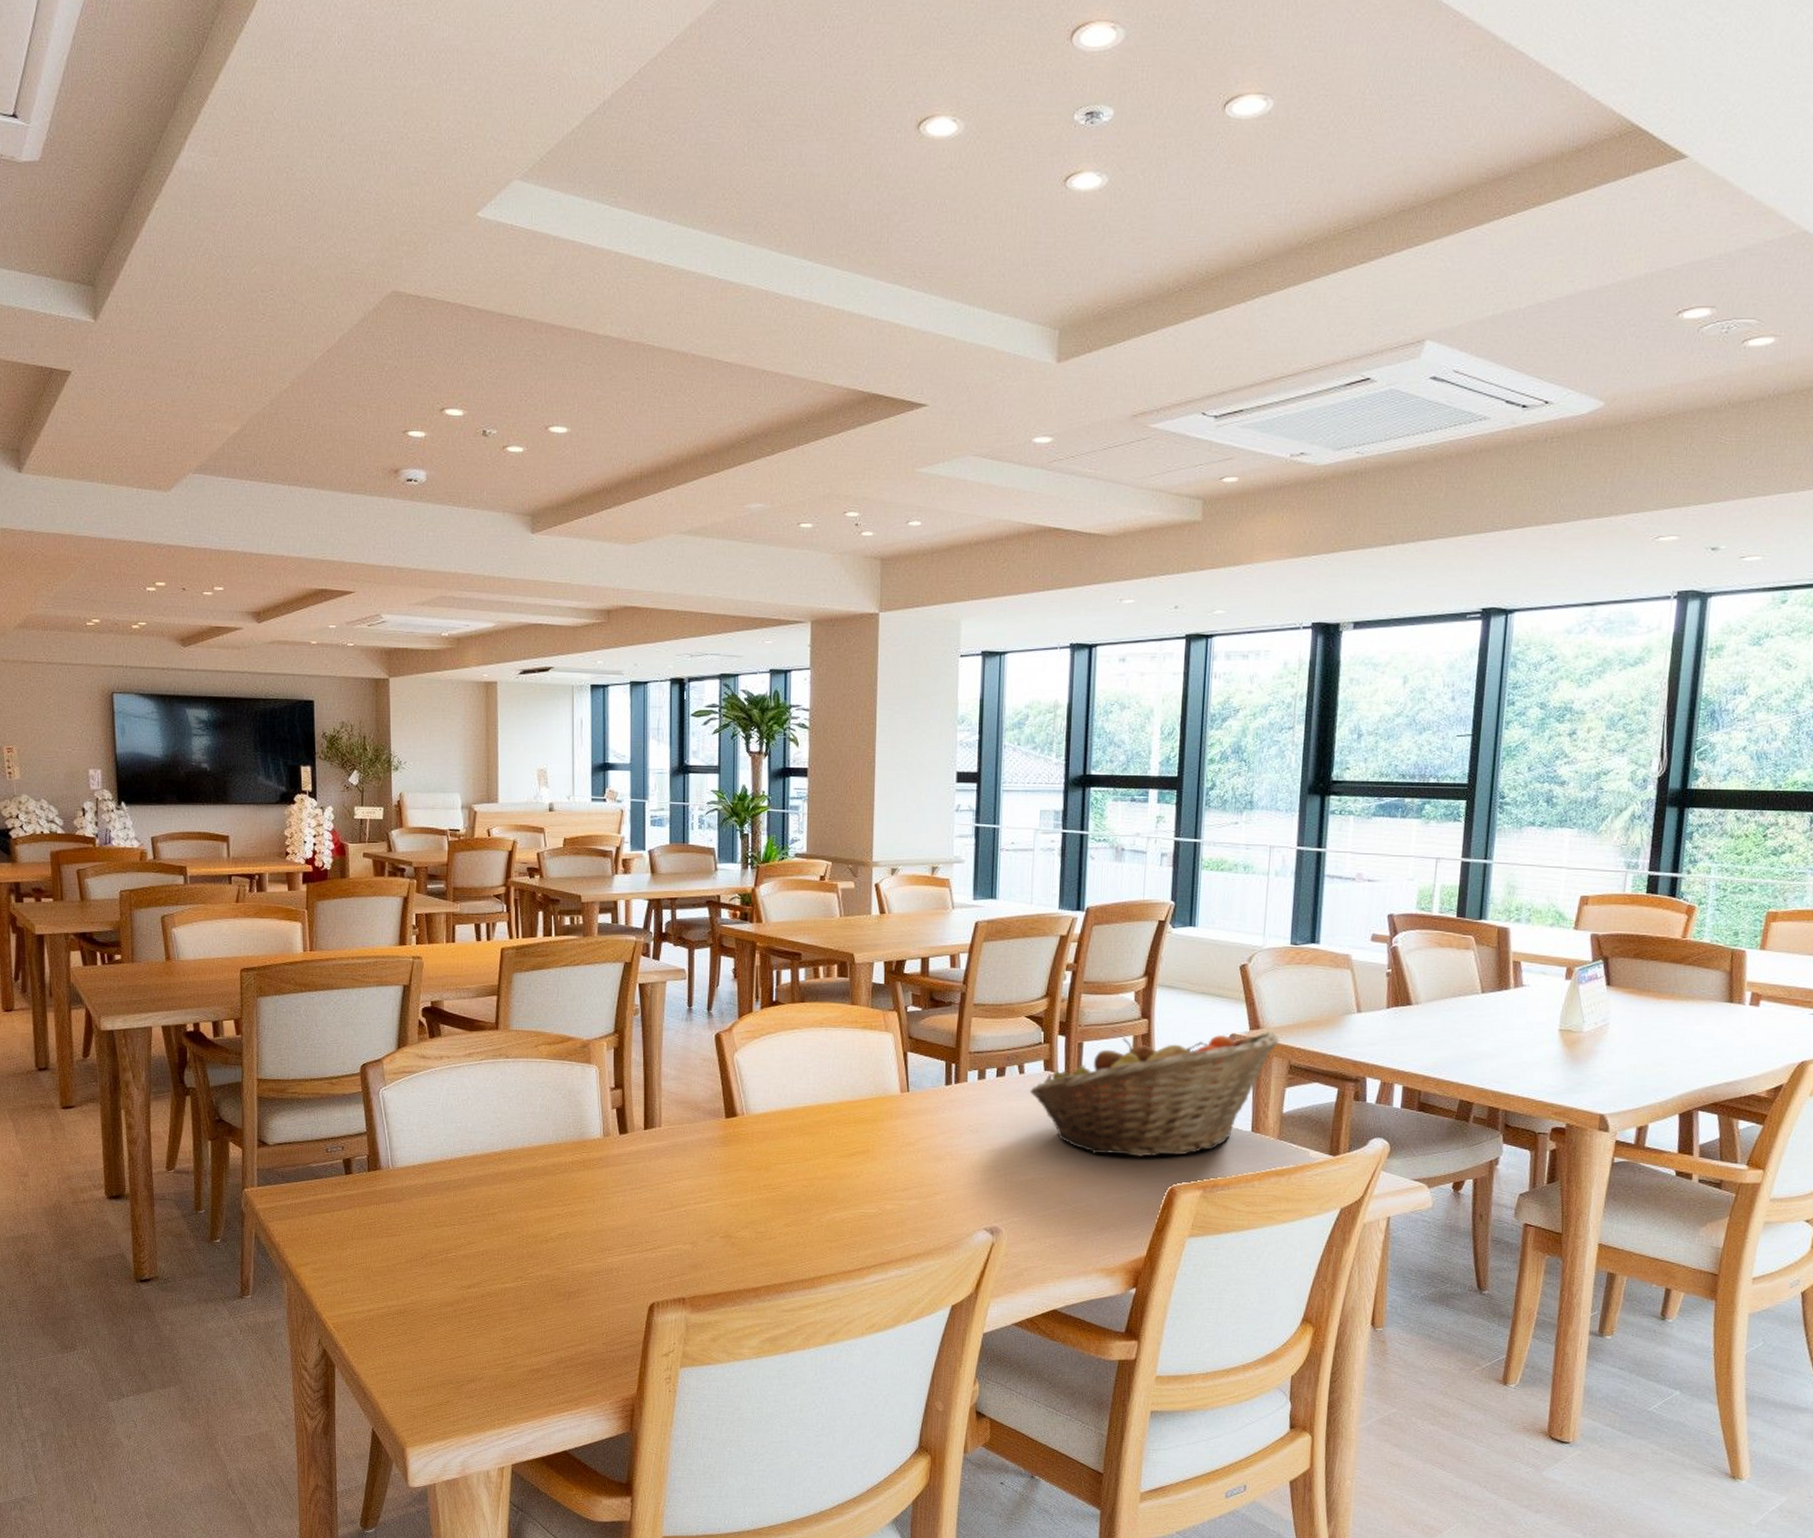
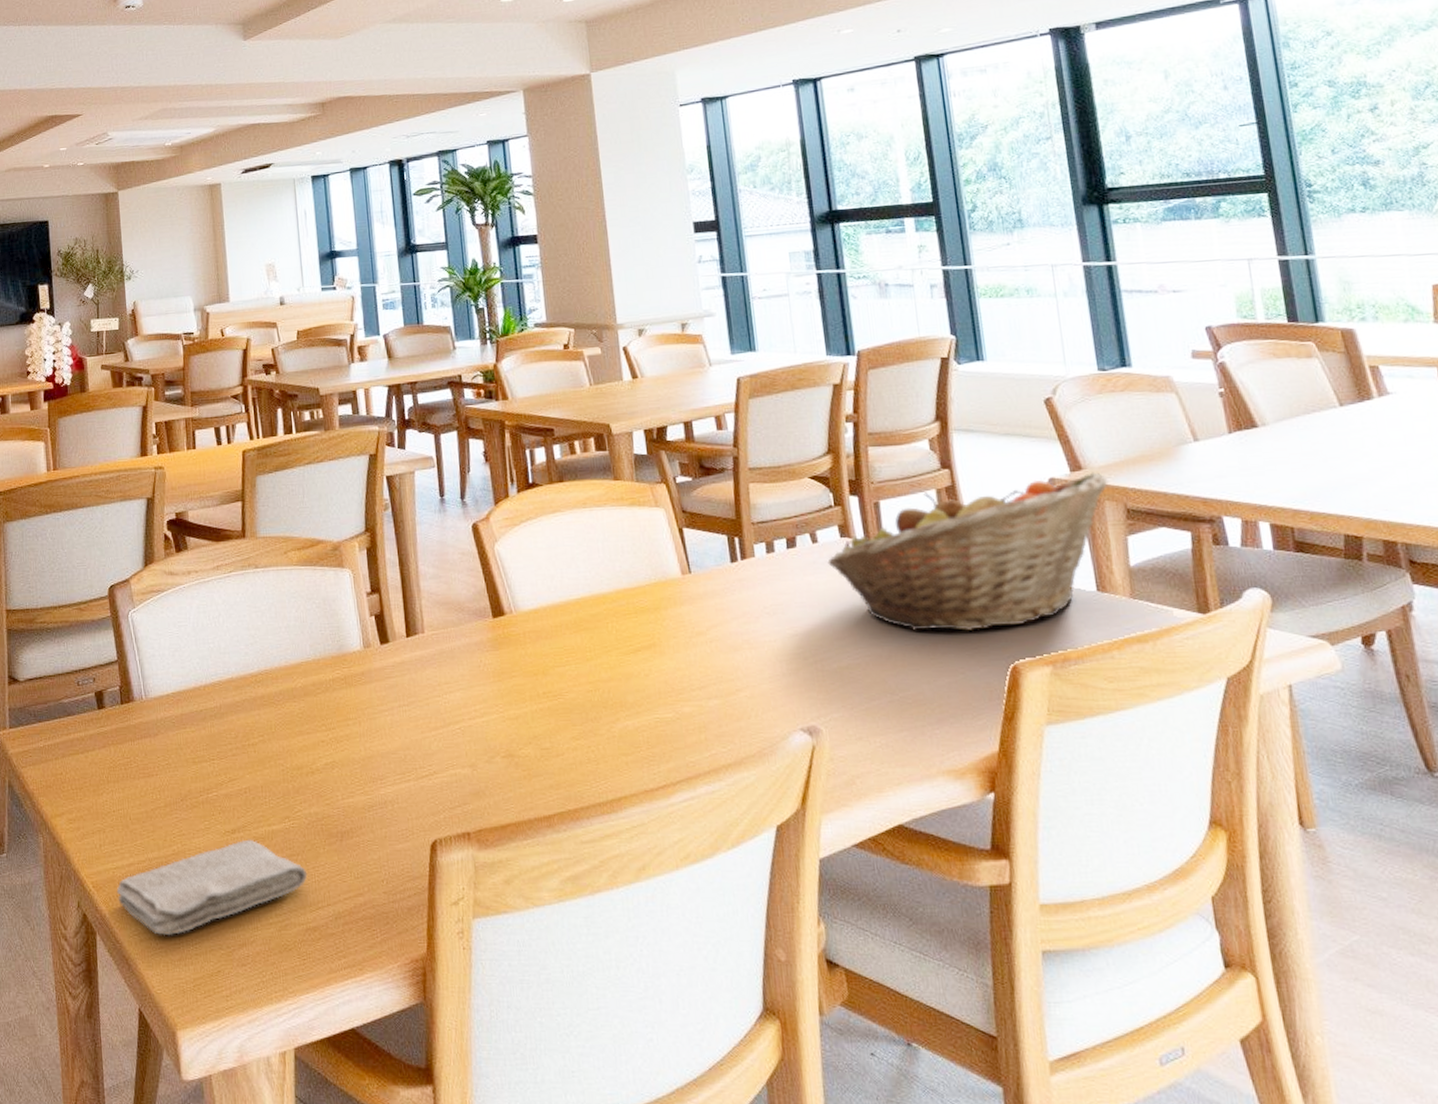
washcloth: none [356,1294,535,1371] -> present [116,839,308,936]

